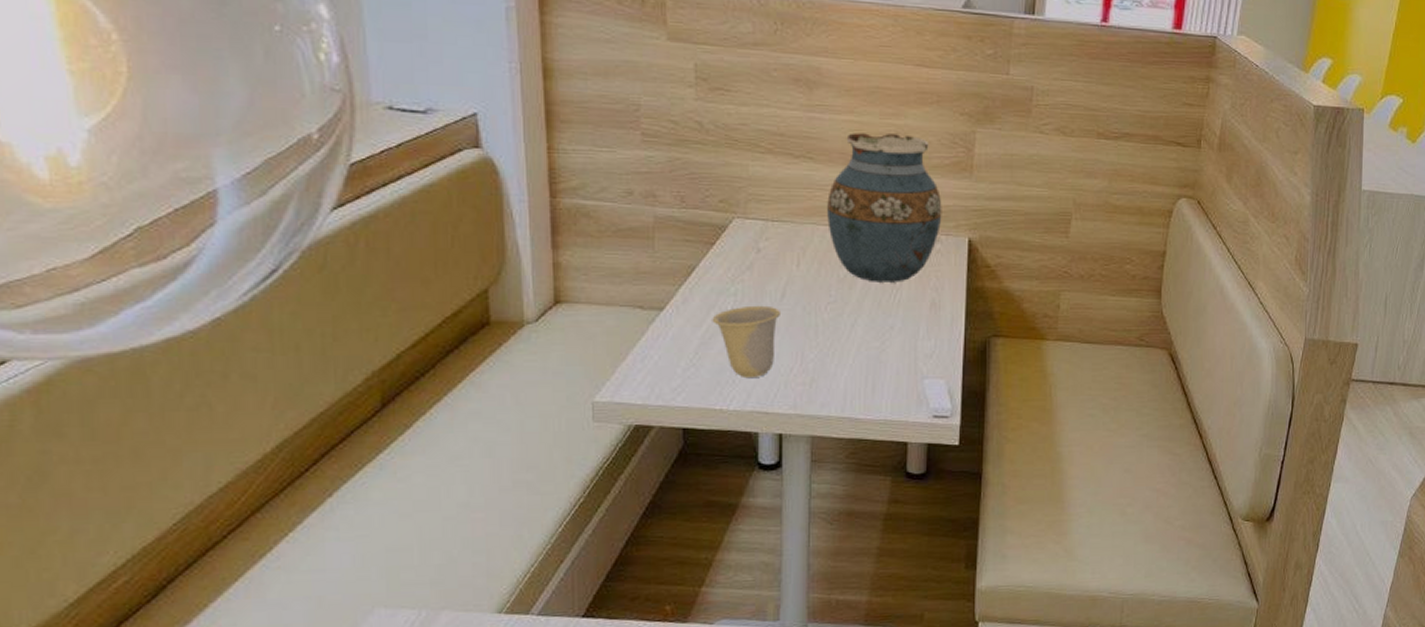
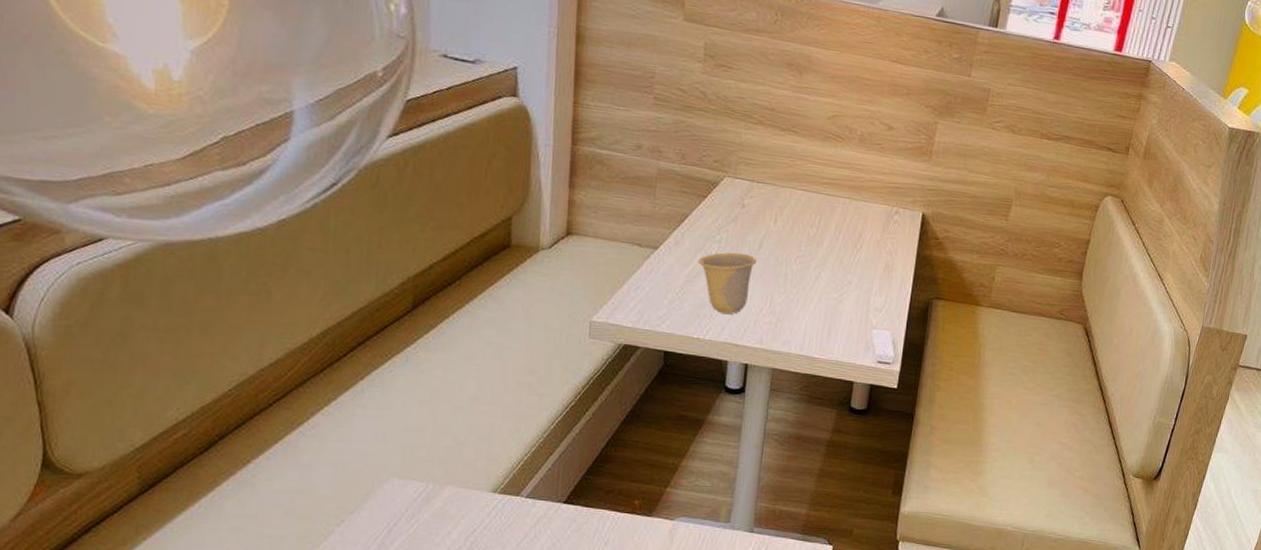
vase: present [827,133,942,282] -> none [804,114,903,245]

